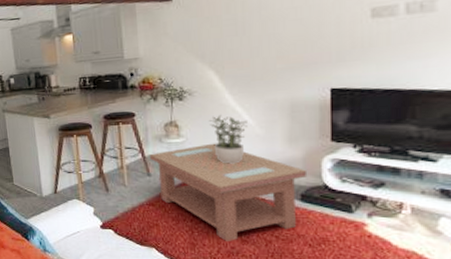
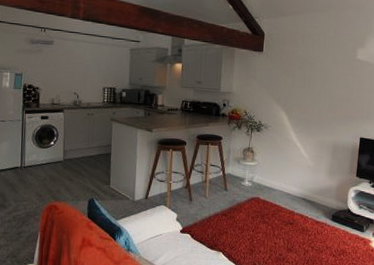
coffee table: present [150,143,308,242] -> none [229,169,339,250]
potted plant: present [208,114,247,164] -> none [276,146,303,187]

